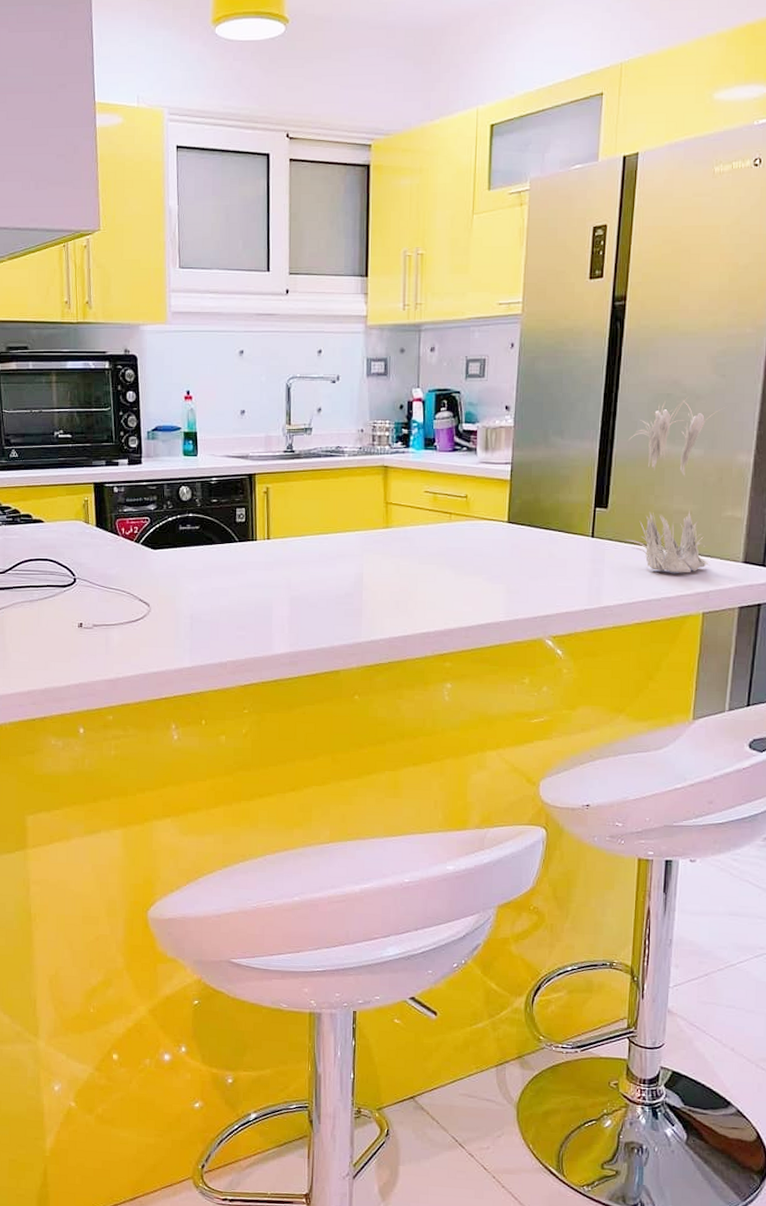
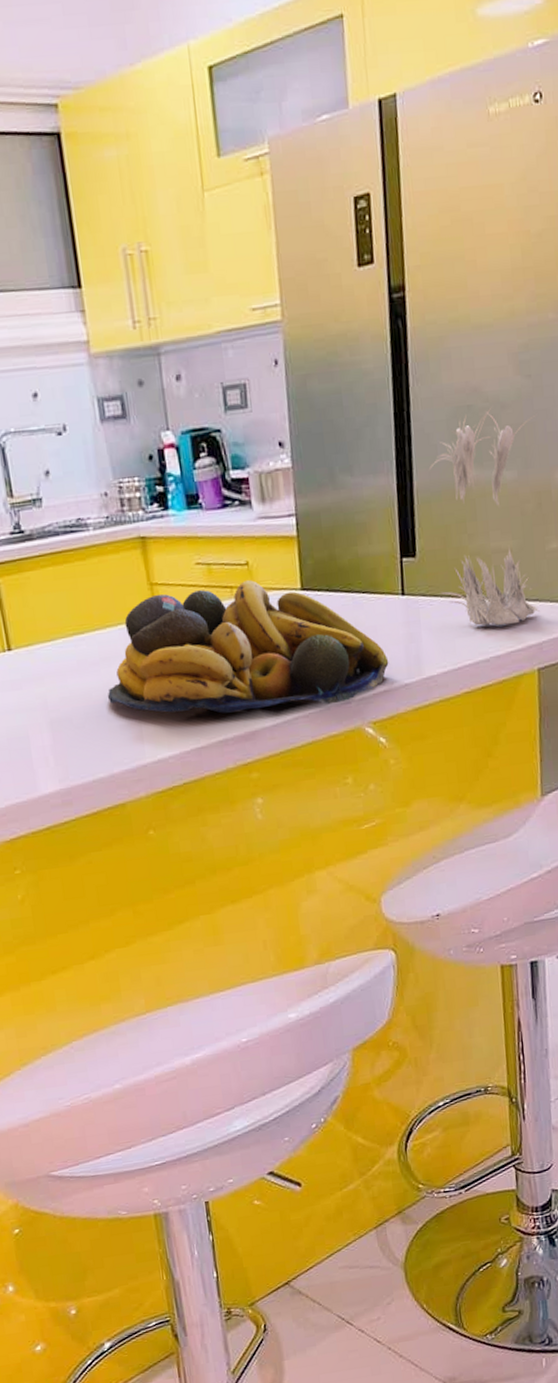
fruit bowl: none [338,510,573,617] -> present [107,580,389,714]

